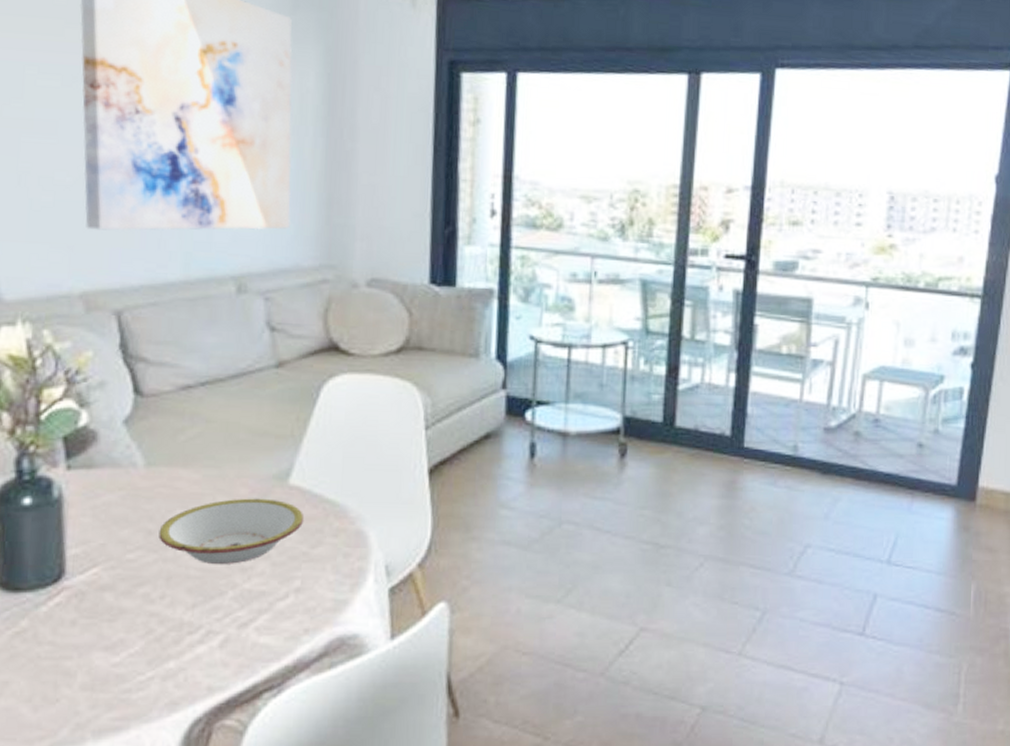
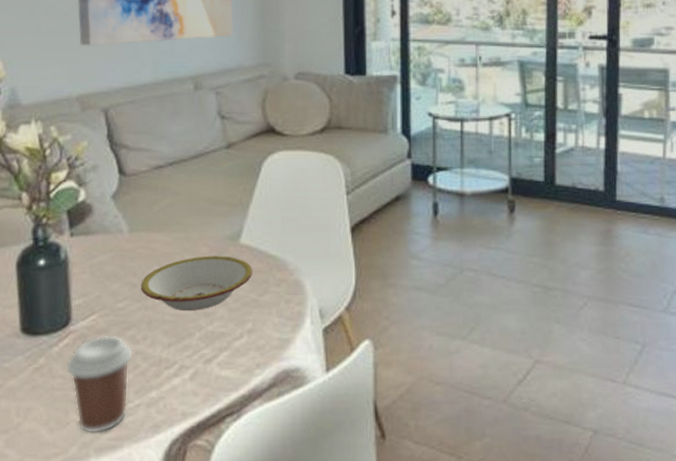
coffee cup: none [56,592,146,712] -> present [65,335,133,433]

